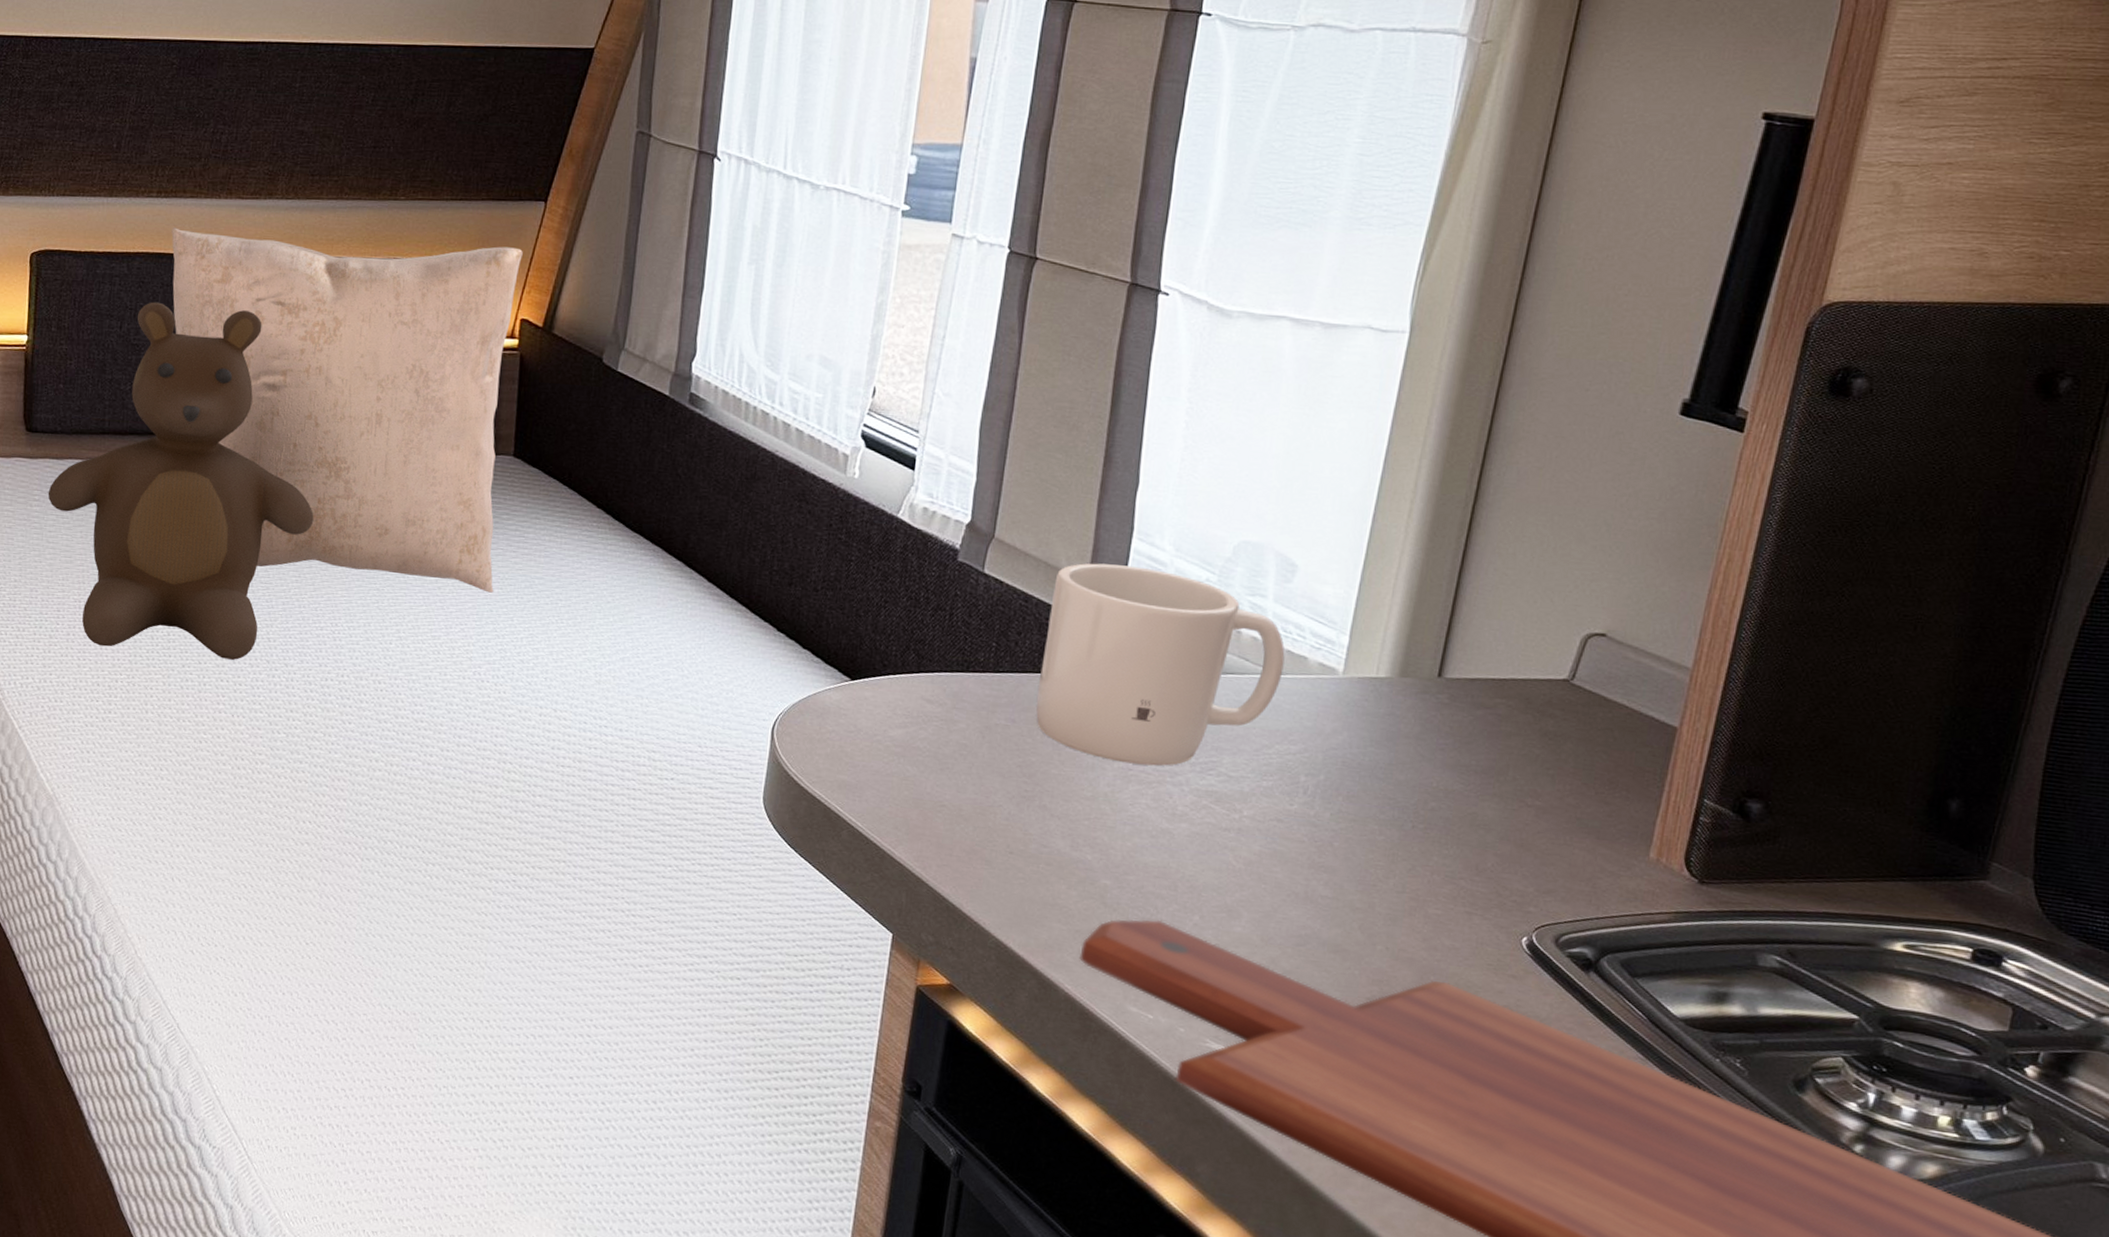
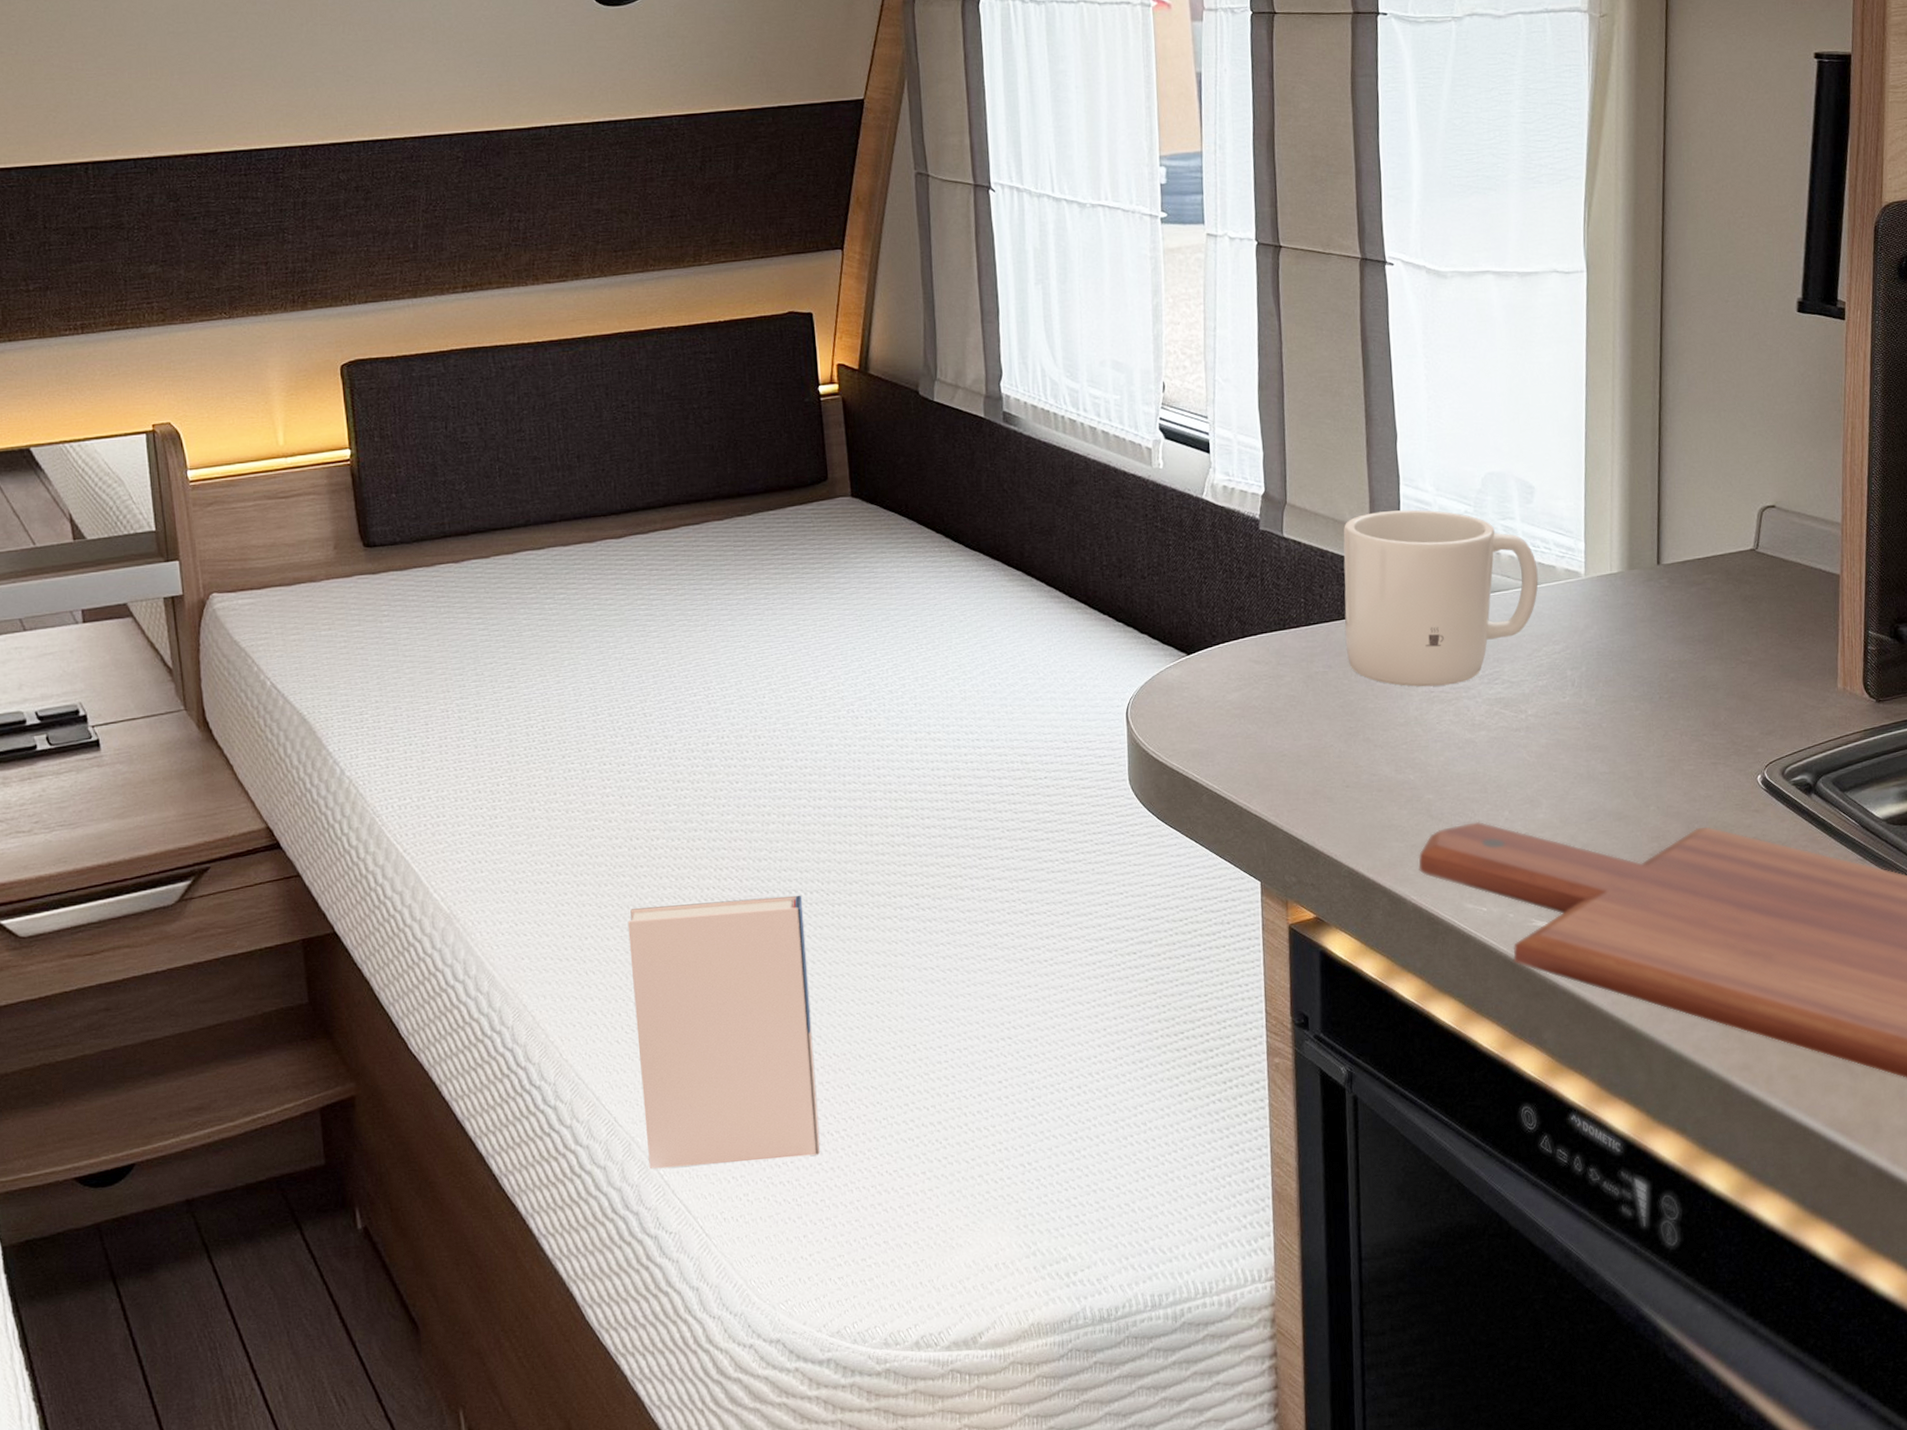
teddy bear: present [48,302,314,660] -> none [396,393,671,753]
pillow: present [171,227,523,593] -> none [483,297,854,644]
book: none [203,825,397,1107] -> present [627,895,820,1169]

